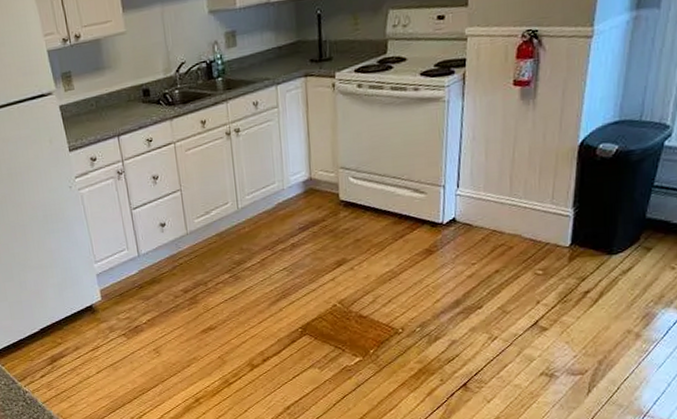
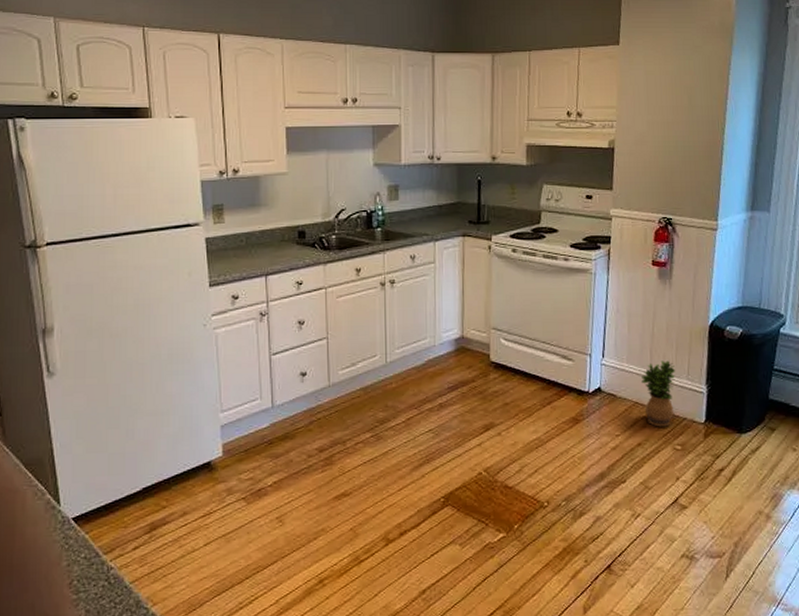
potted plant: none [500,186,539,253] -> present [641,360,676,427]

